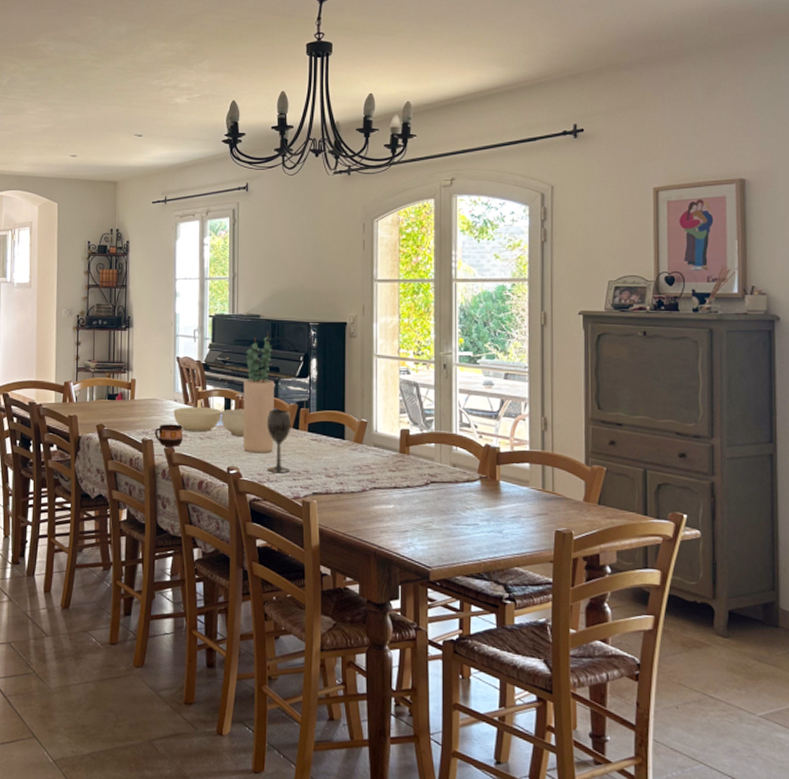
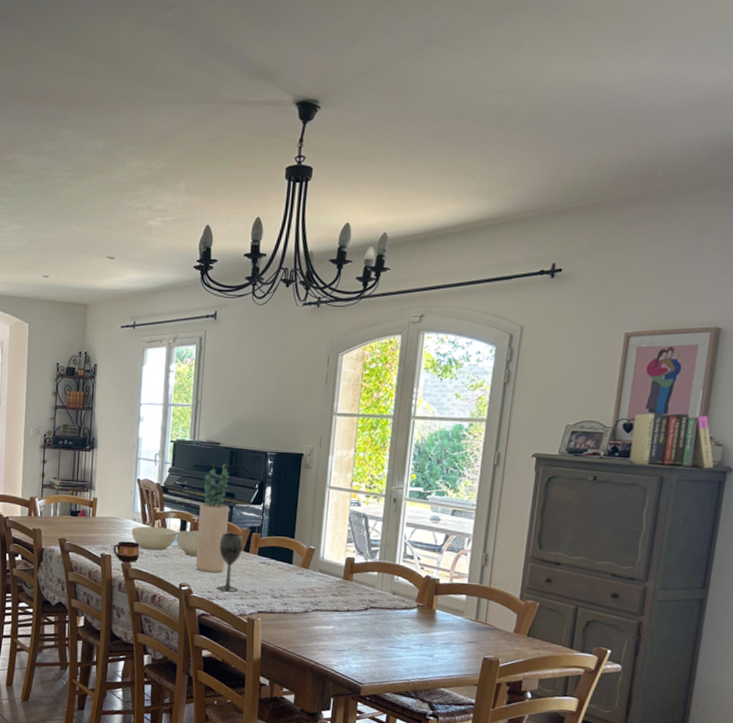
books: none [674,264,761,319] -> present [628,412,714,469]

